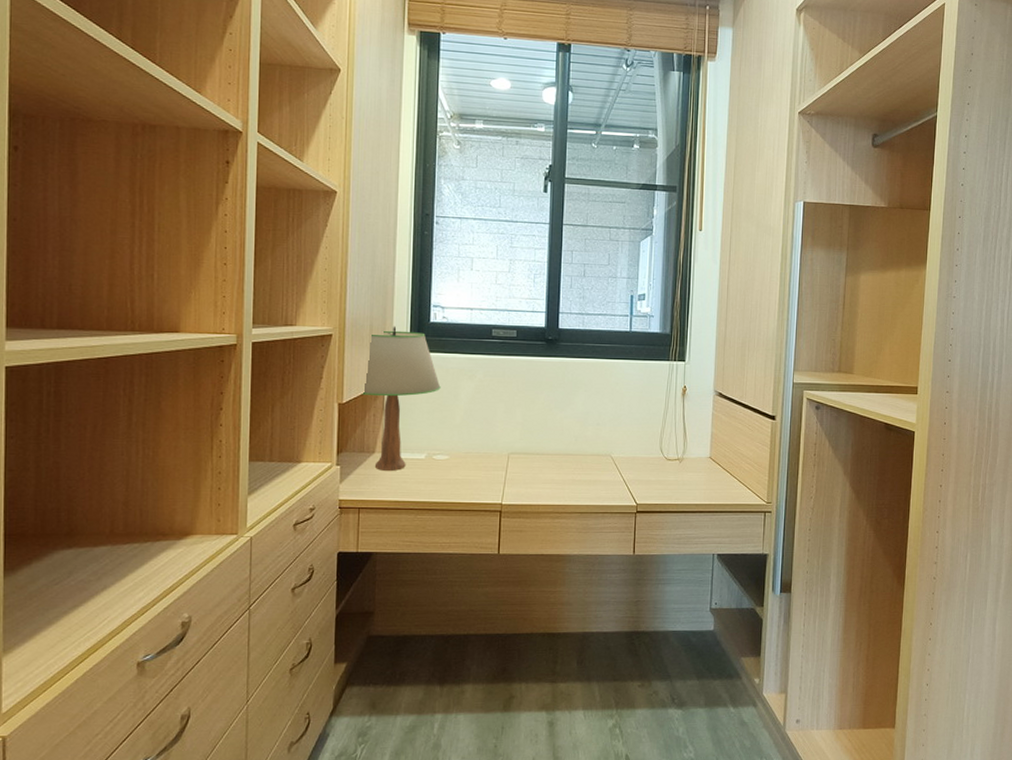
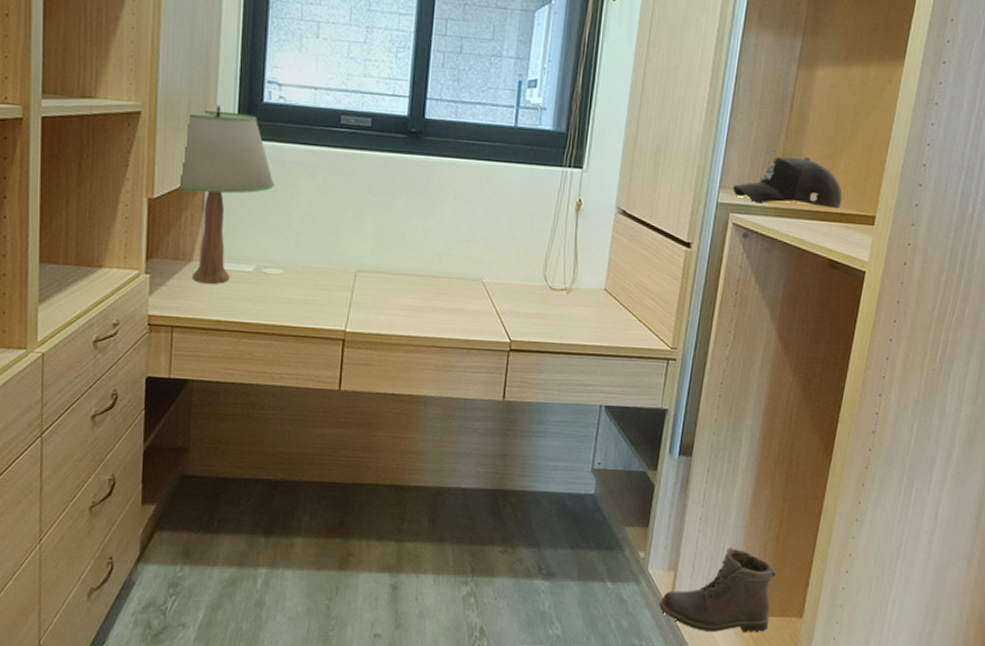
boot: none [775,670,870,746] -> present [659,548,777,632]
cap: none [804,344,890,383] -> present [733,157,843,210]

